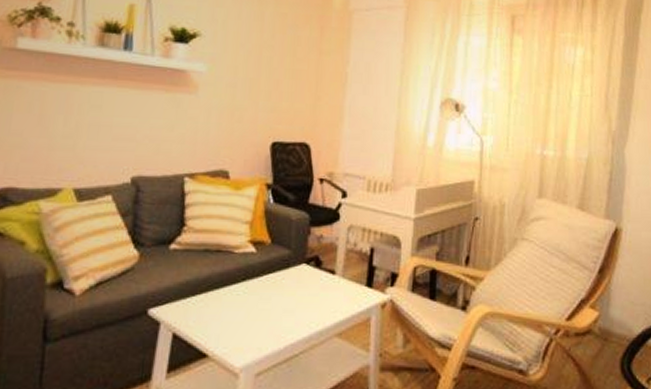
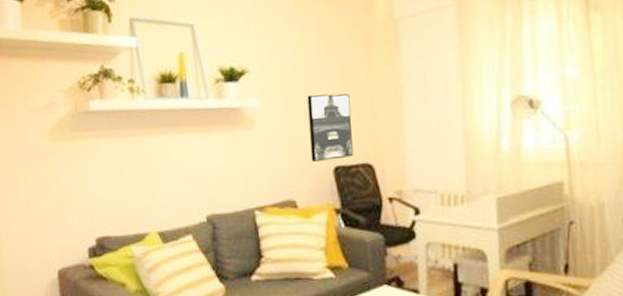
wall art: none [250,68,297,135] -> present [307,94,354,162]

